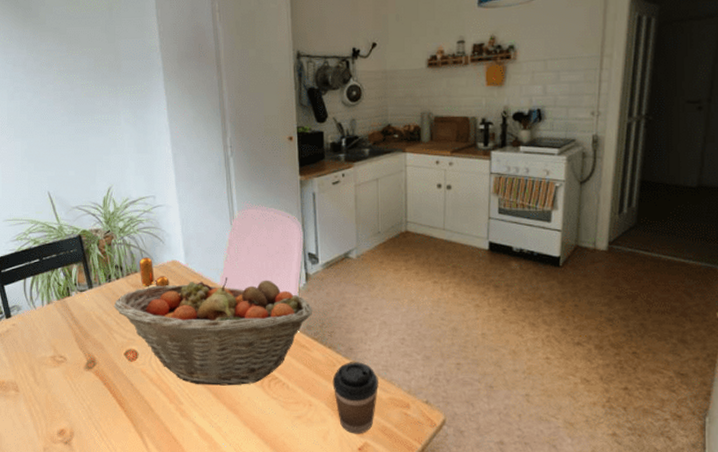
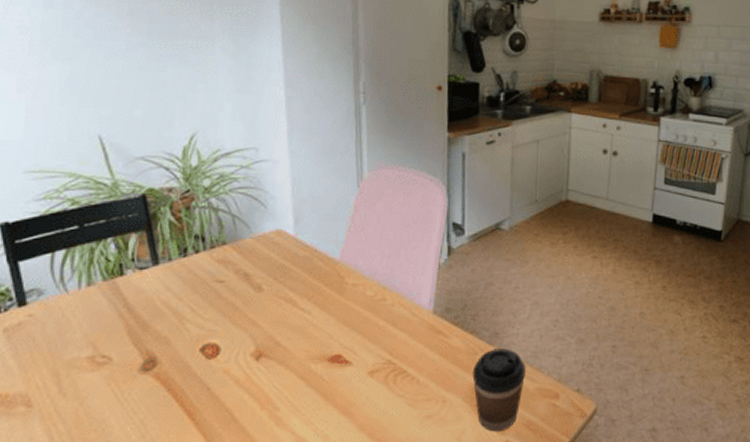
fruit basket: present [113,277,312,386] -> none [188,251,453,385]
pepper shaker: present [139,257,169,288] -> none [229,225,271,264]

